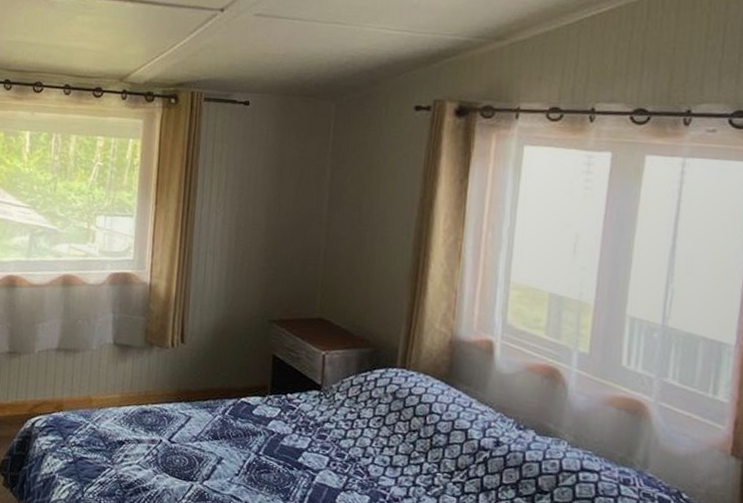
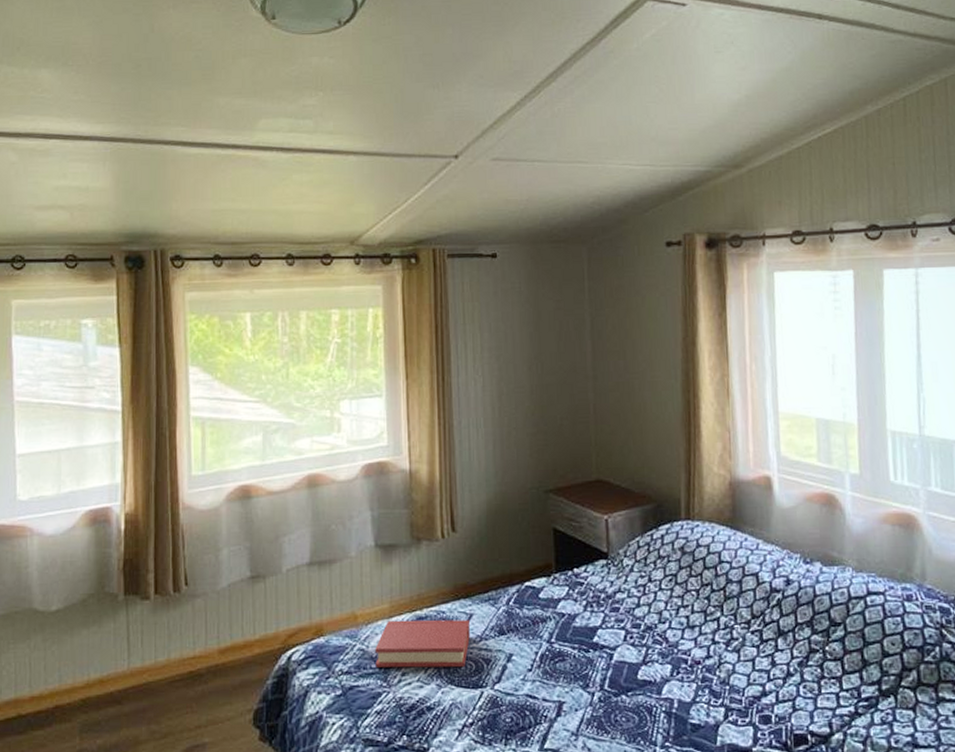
hardback book: none [103,409,188,461] -> present [375,619,470,668]

